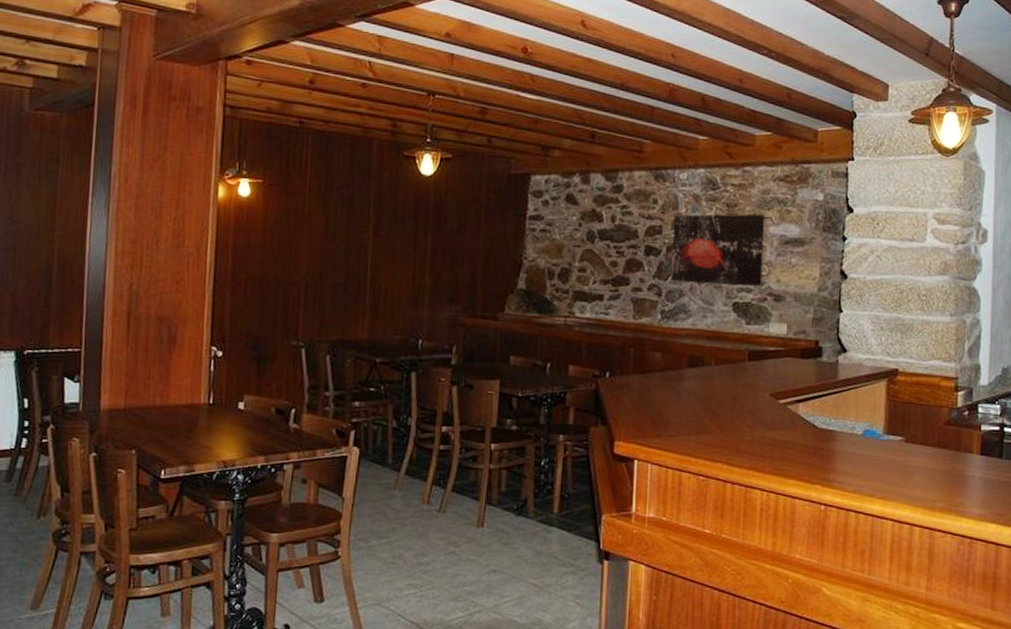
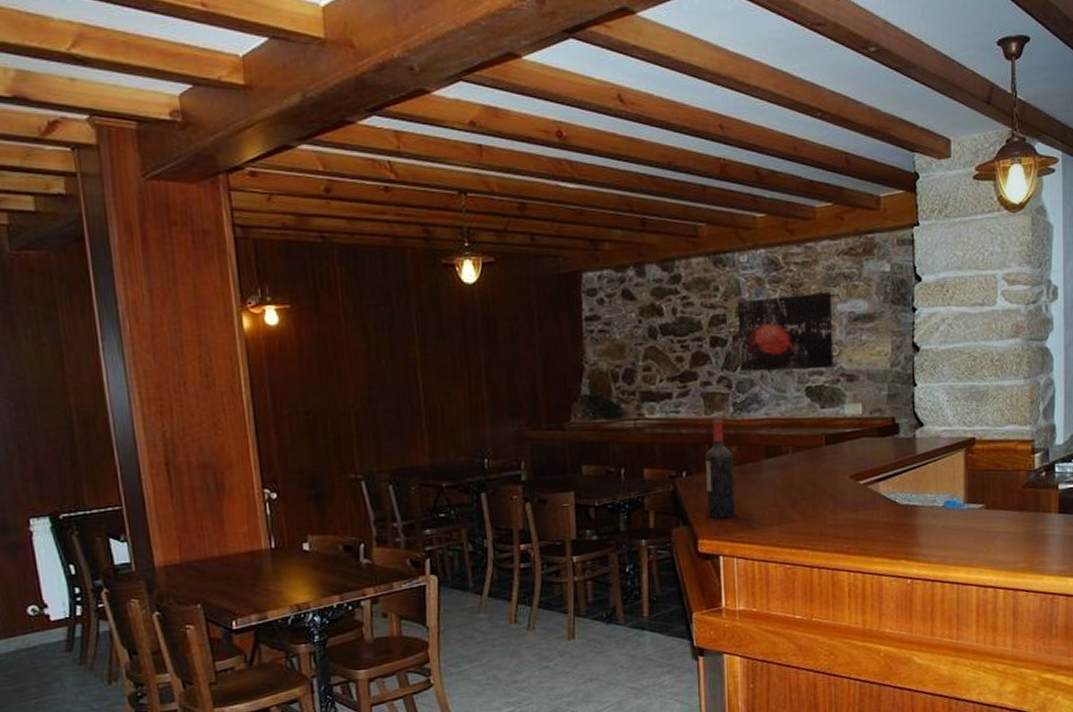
wine bottle: none [627,324,657,424] -> present [706,418,736,520]

